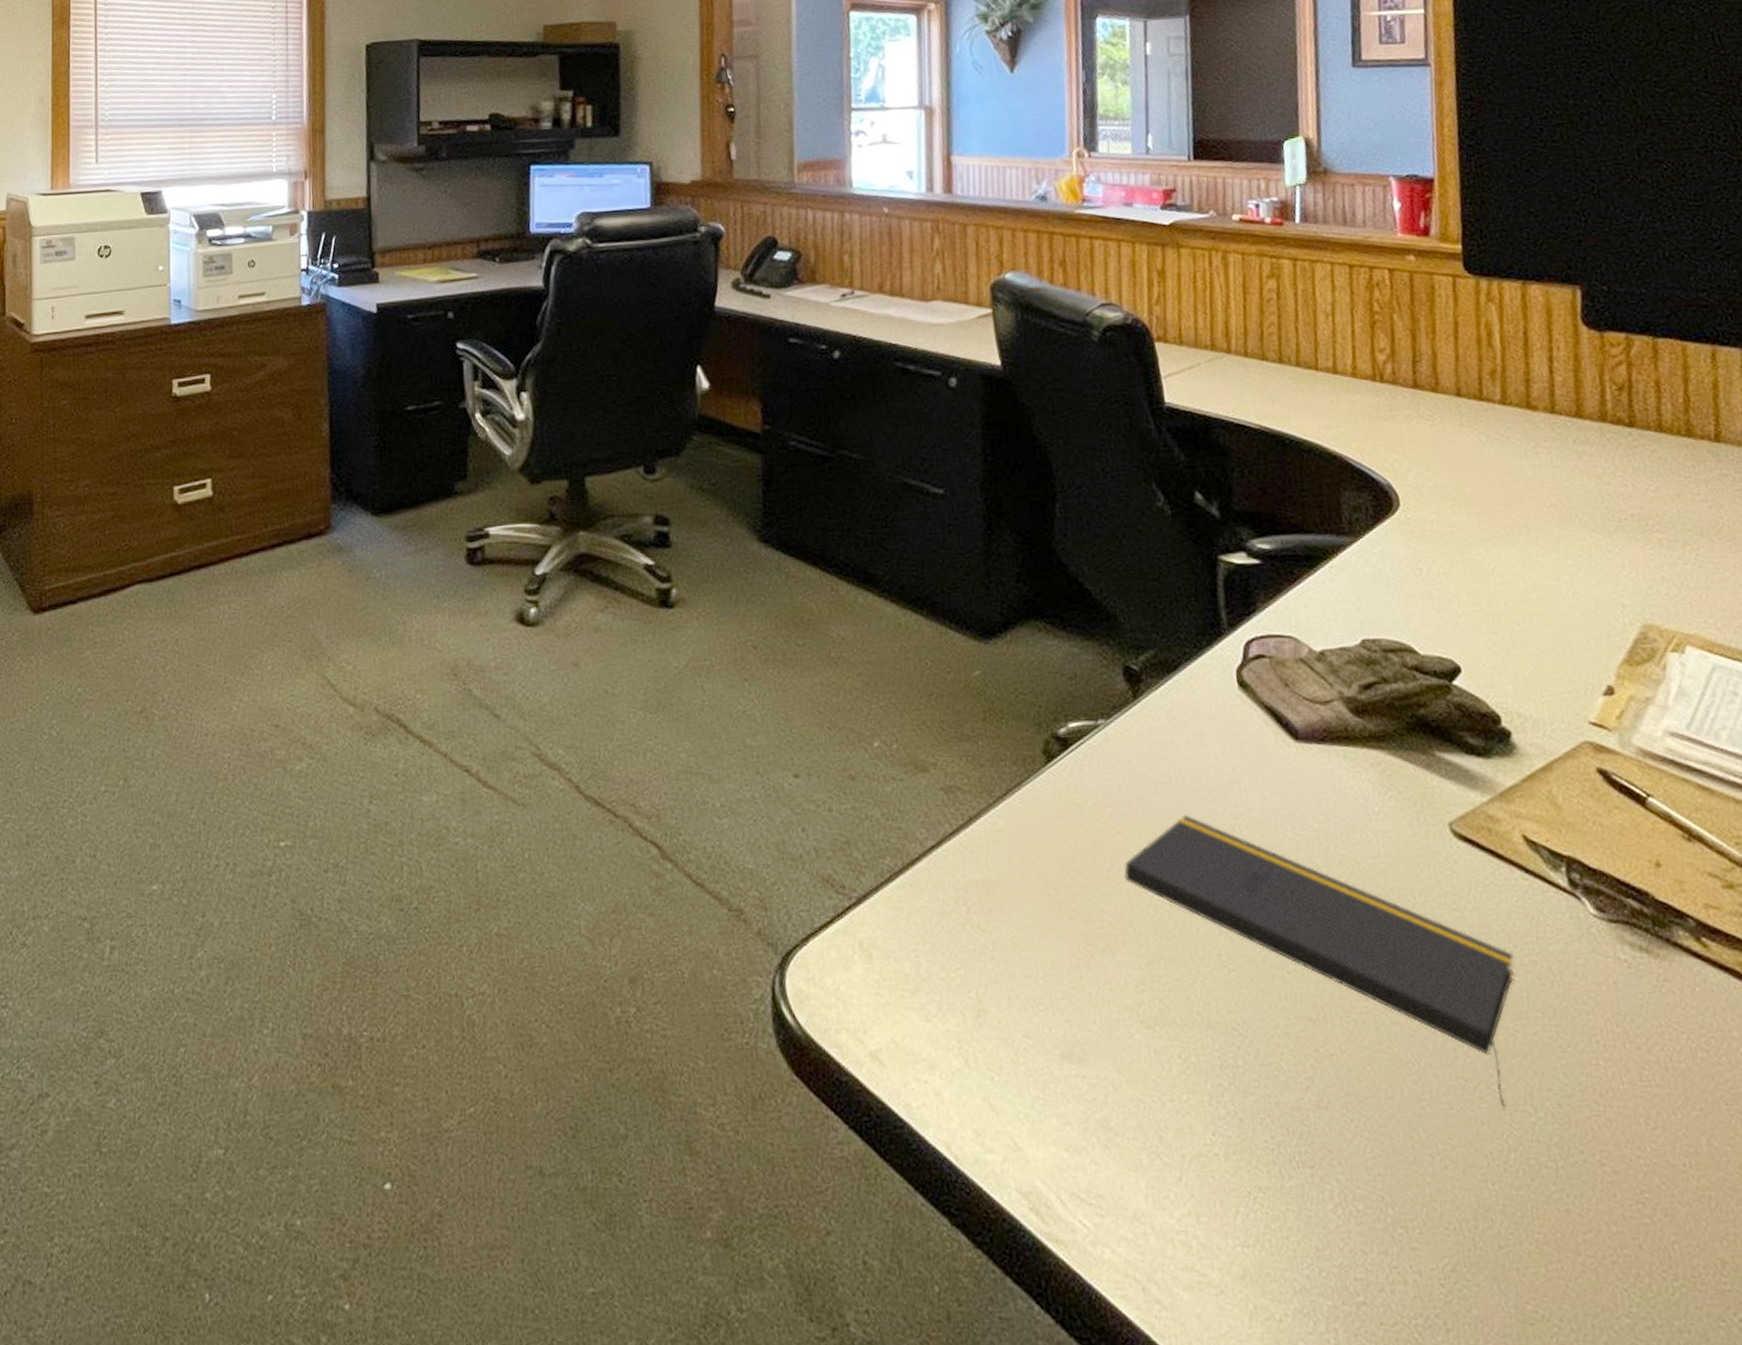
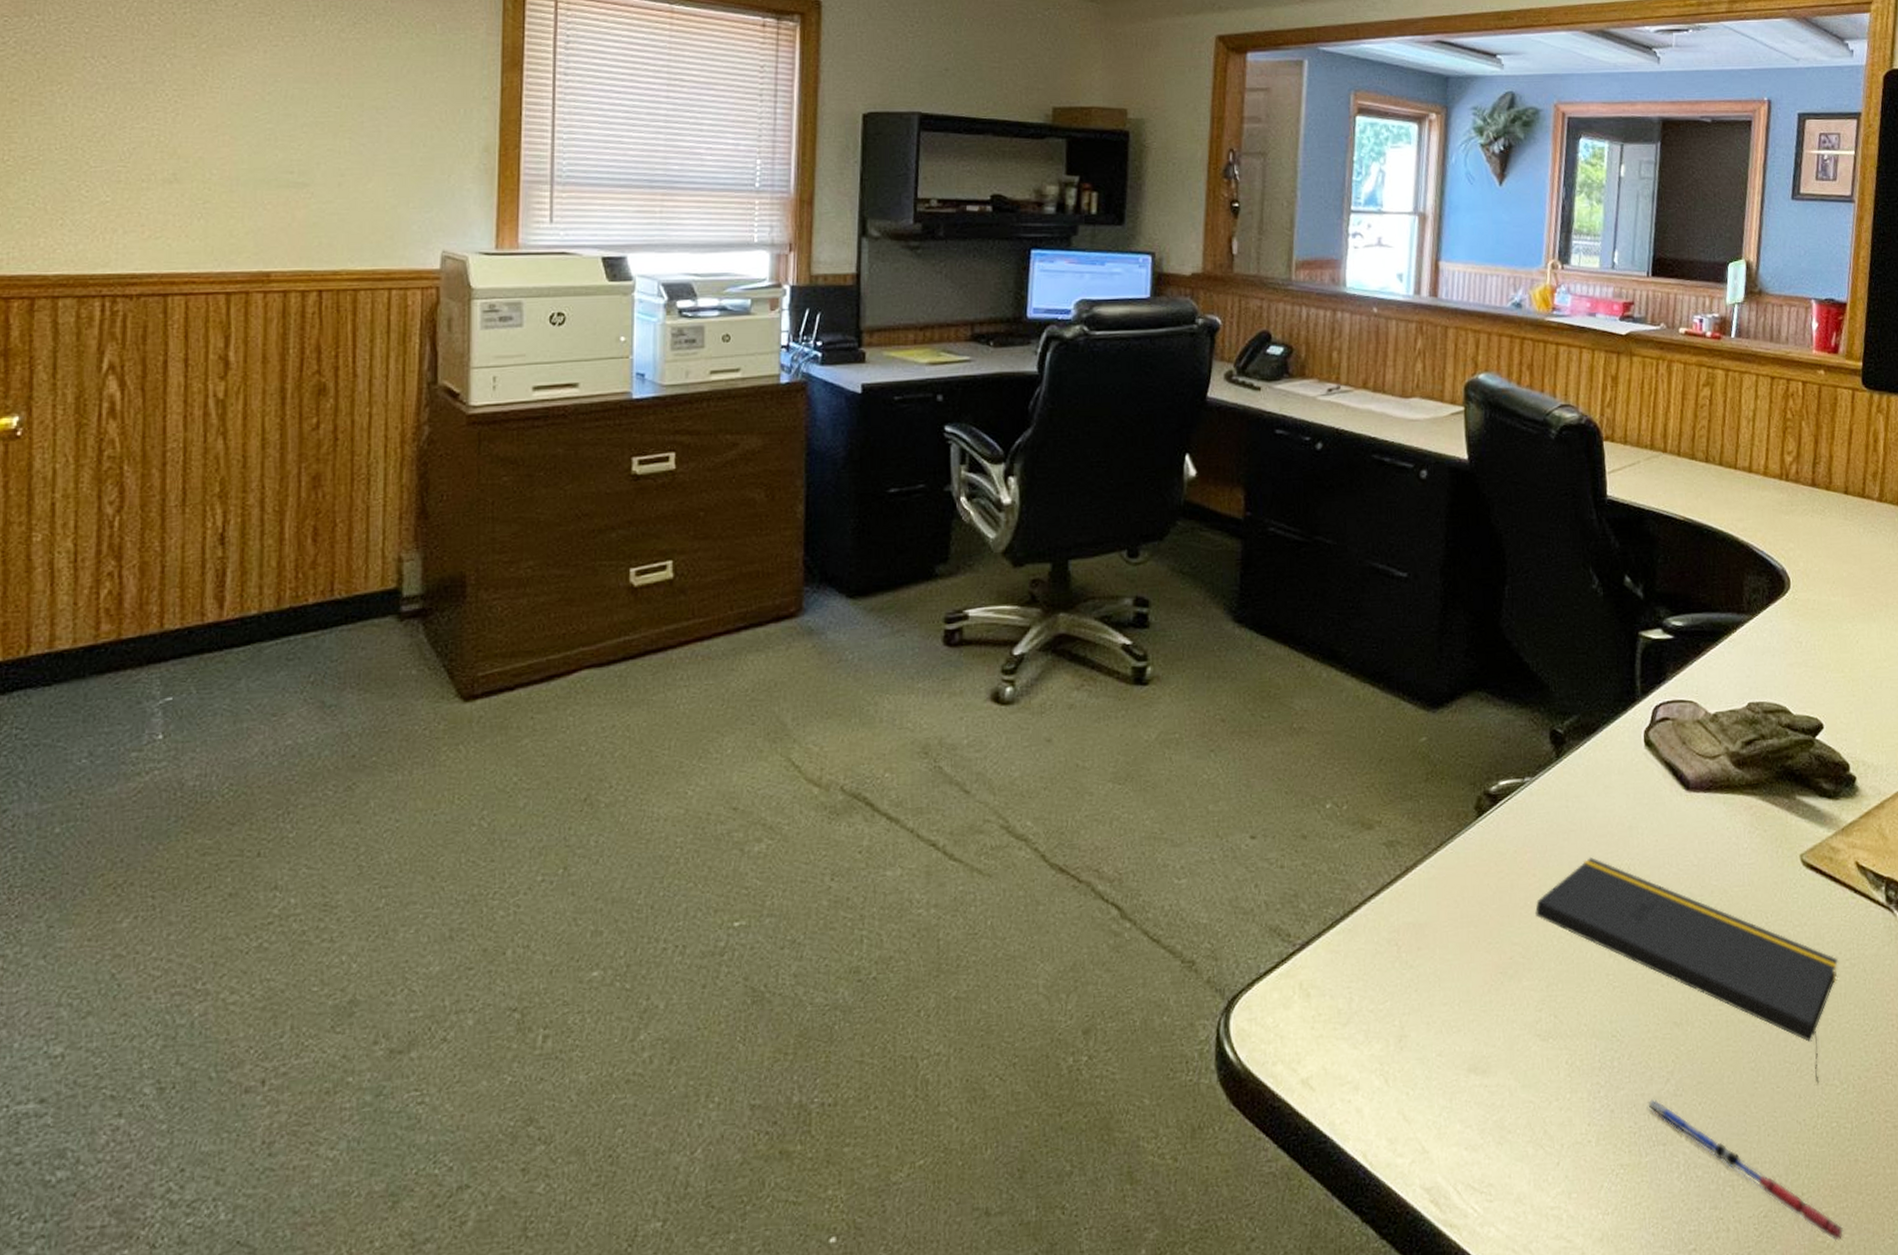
pen: none [1284,1109,1562,1312] -> present [1647,1099,1844,1241]

